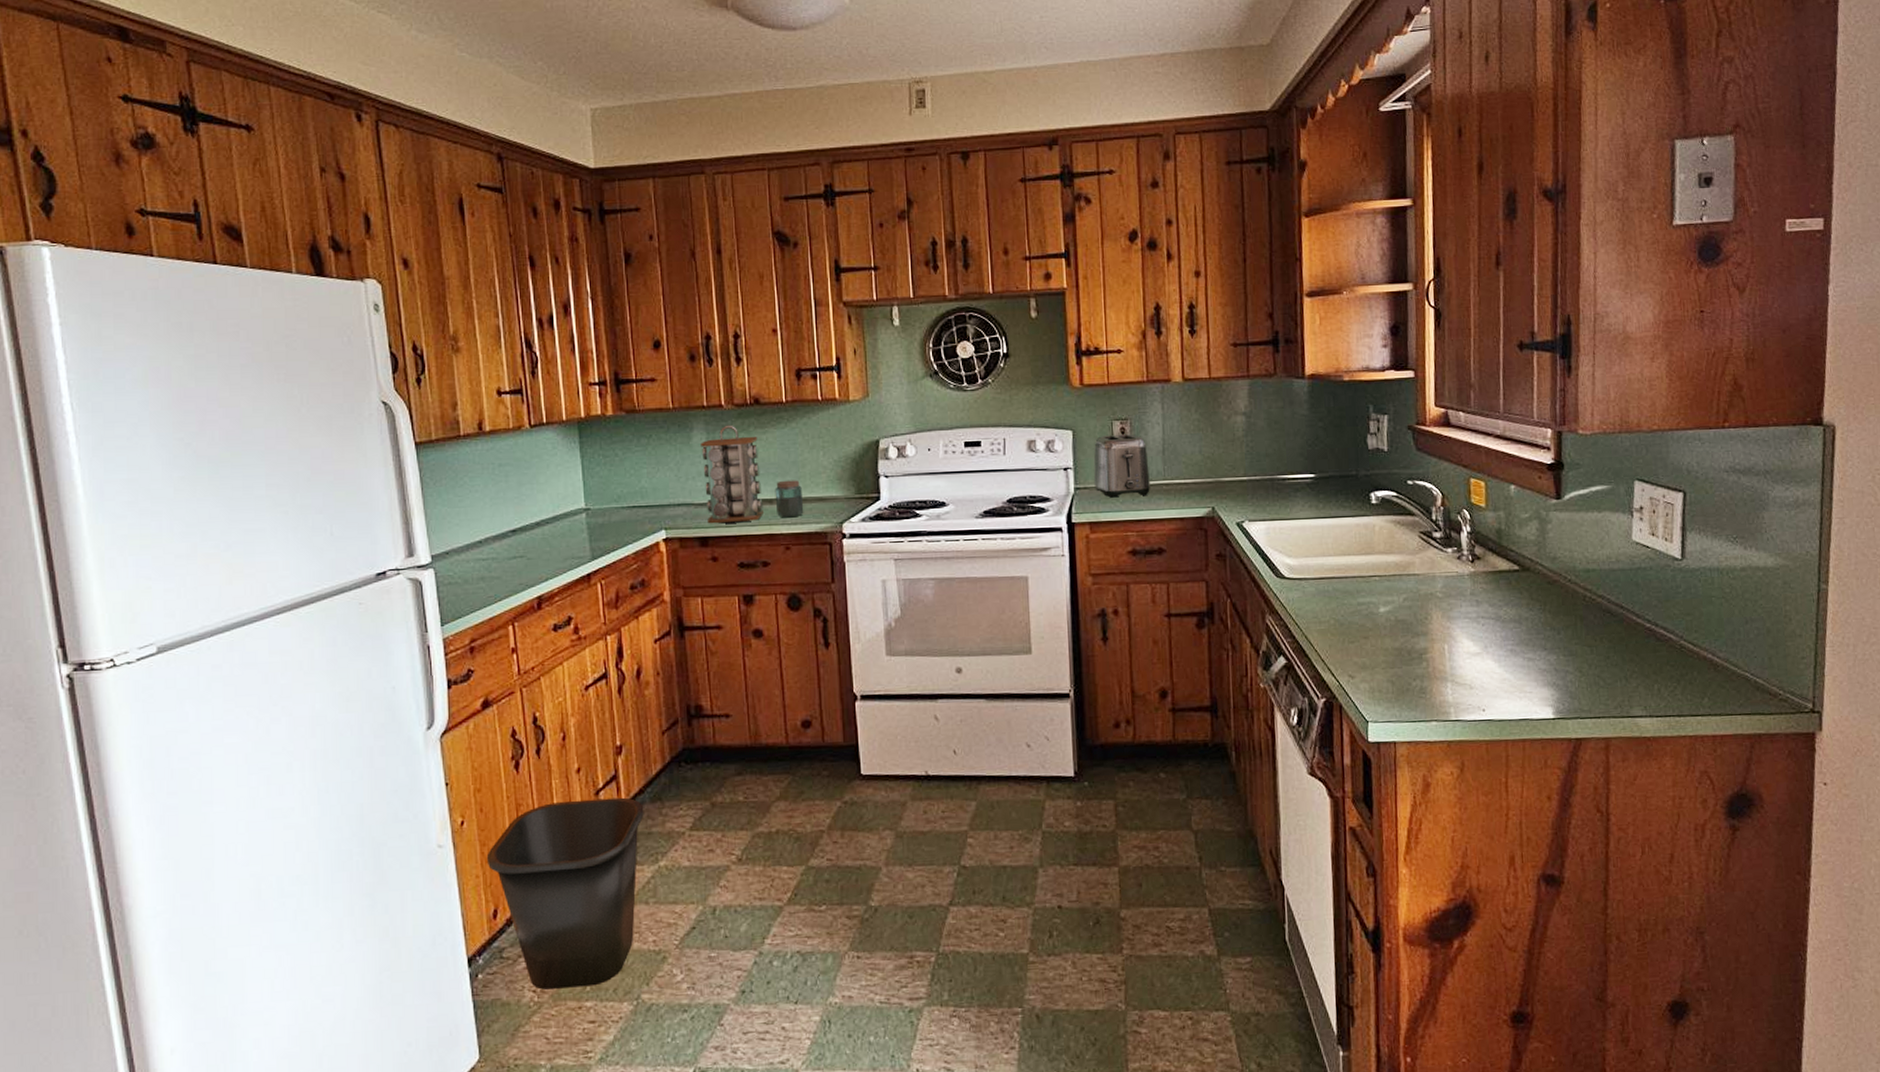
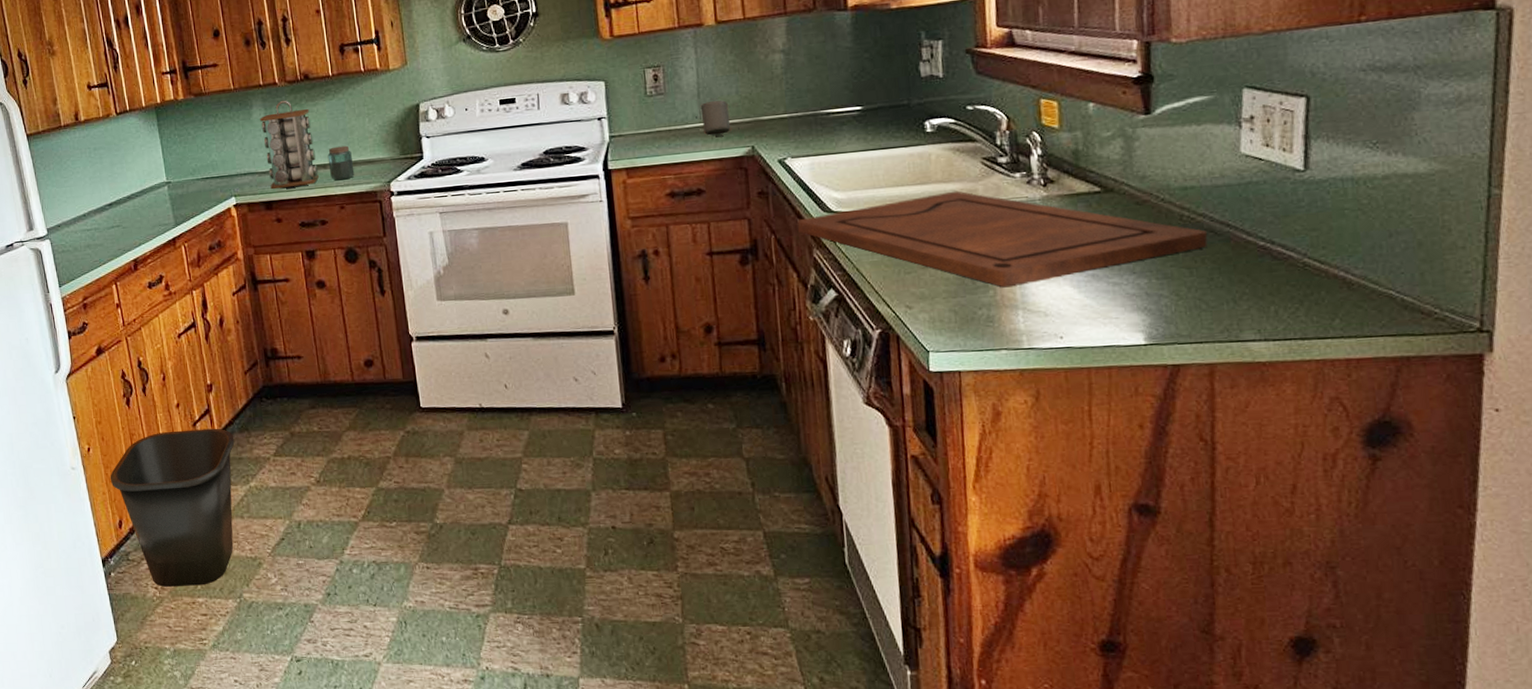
toaster: present [1093,434,1150,498] -> none [627,80,686,144]
canister: none [1160,456,1204,496] -> present [696,98,742,137]
cutting board: none [1252,562,1606,659] -> present [797,190,1208,287]

